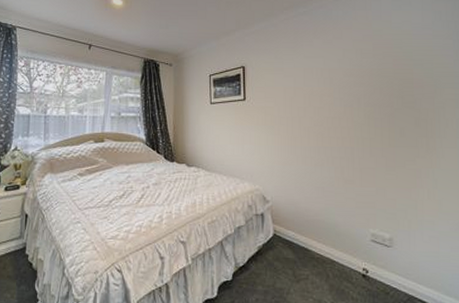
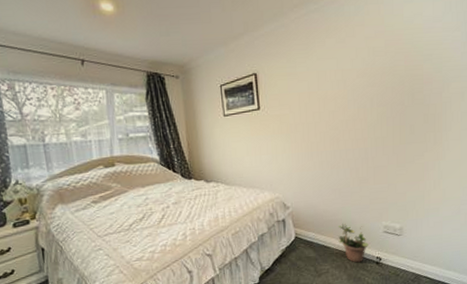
potted plant: none [319,225,354,273] -> present [337,223,368,263]

